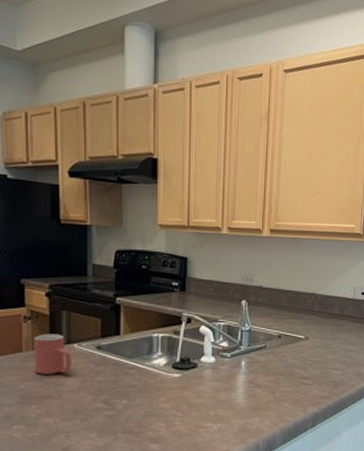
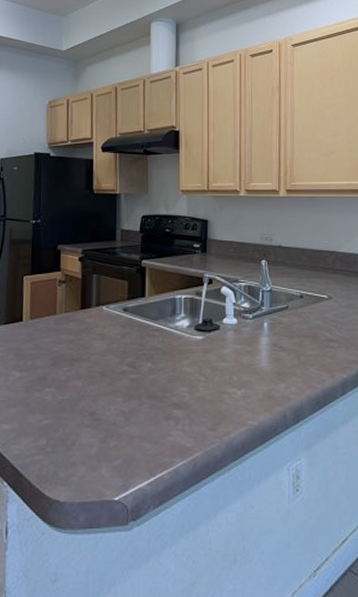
mug: present [34,334,72,374] -> none [66,296,100,337]

